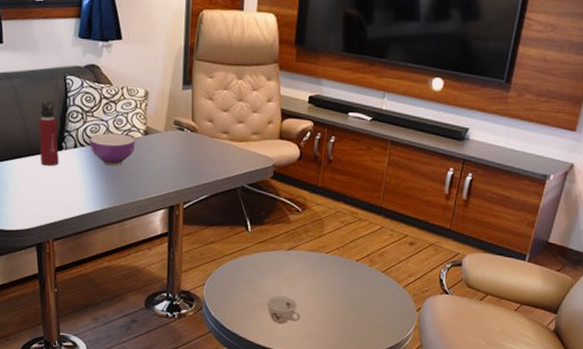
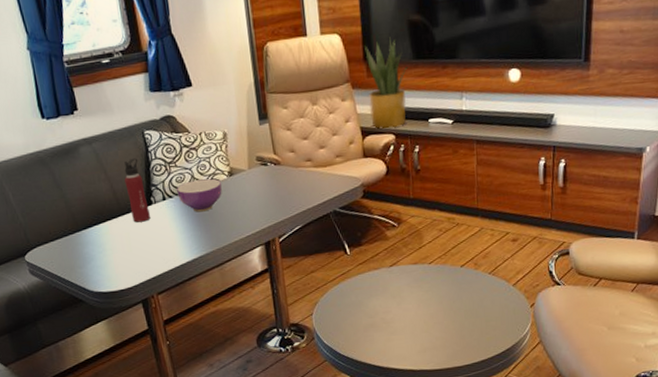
teacup: present [266,295,300,323] -> none [376,313,413,341]
planter: none [292,26,337,116] -> present [364,37,408,130]

